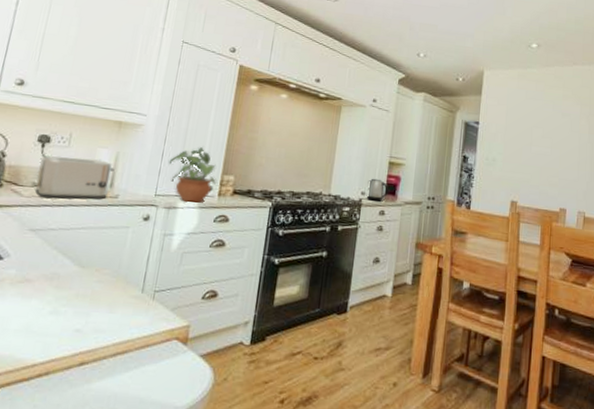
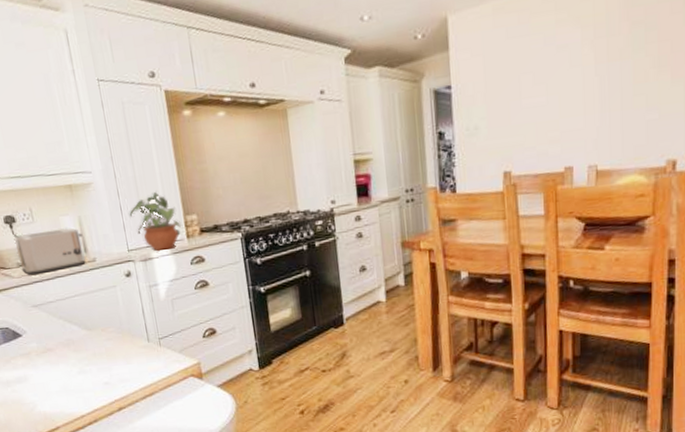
kettle: present [367,178,389,203] -> none [335,182,360,210]

